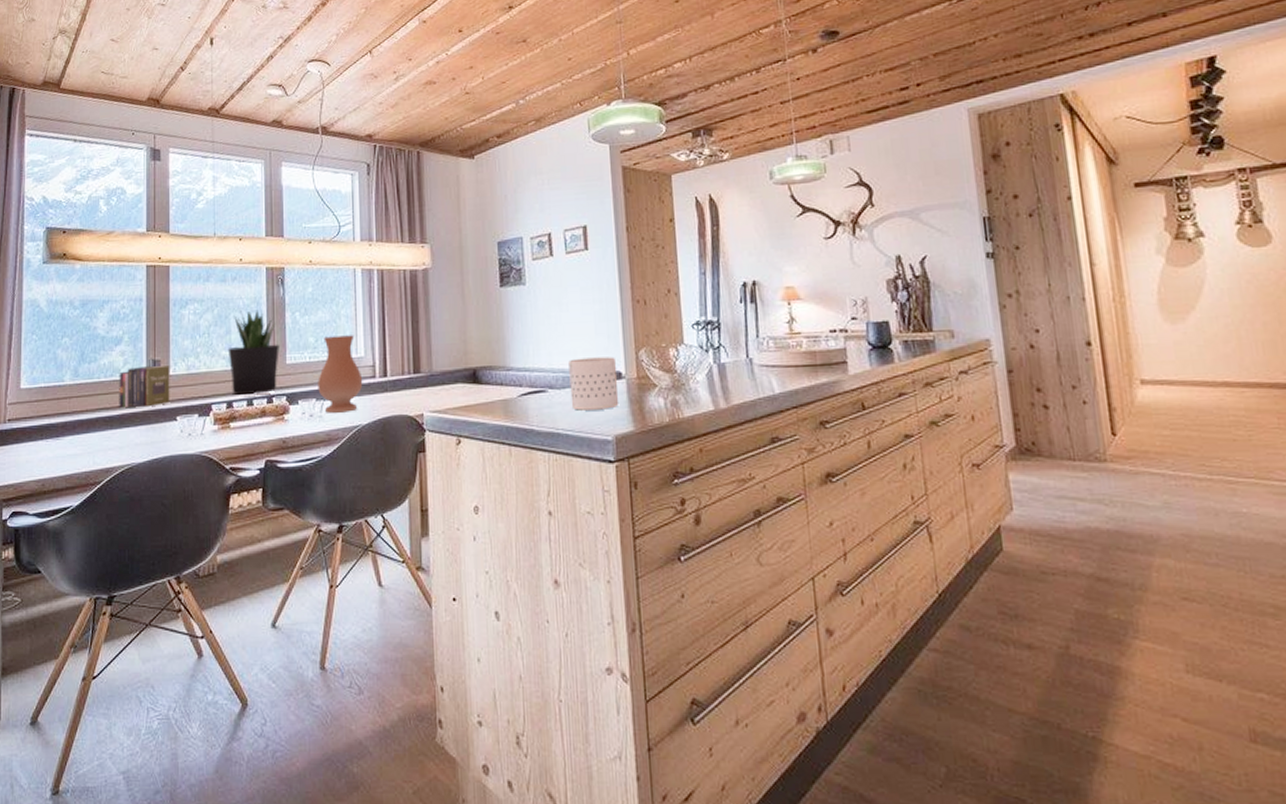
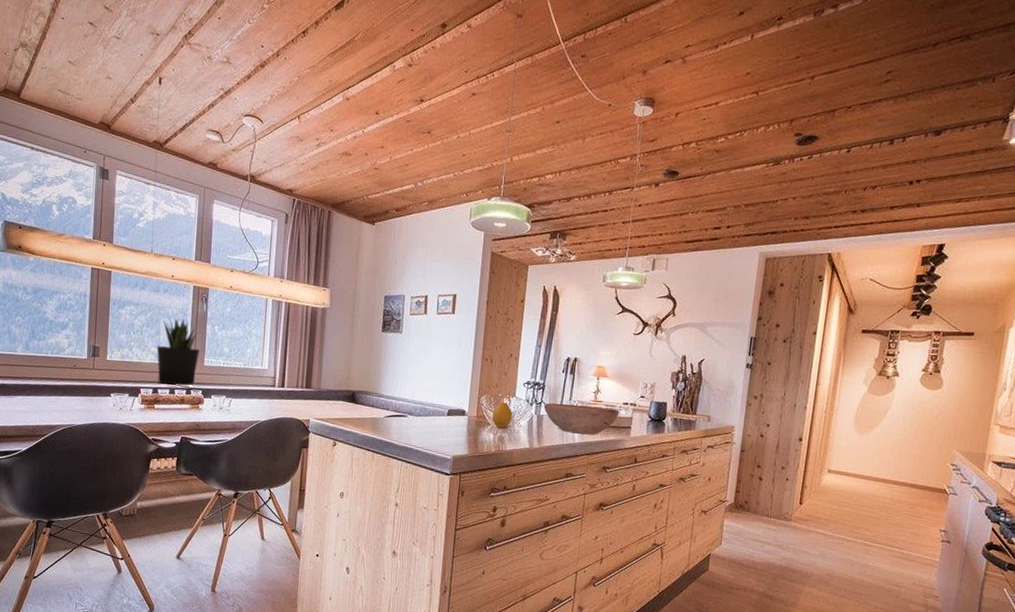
books: present [119,365,170,409] -> none [63,349,107,383]
vase: present [318,335,363,413] -> none [228,349,265,410]
mug: present [568,356,618,411] -> none [424,395,462,436]
fruit: none [657,353,685,391] -> present [492,402,513,430]
bowl: none [725,340,828,382] -> present [544,403,620,435]

